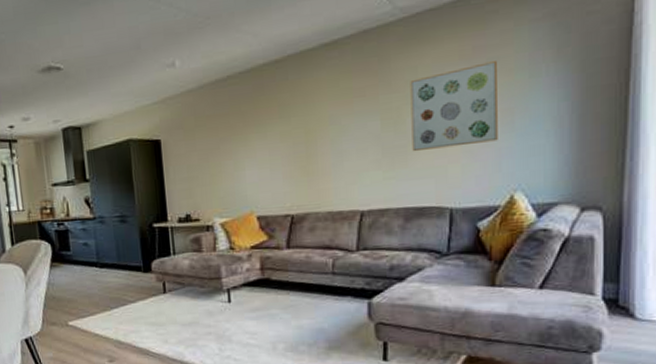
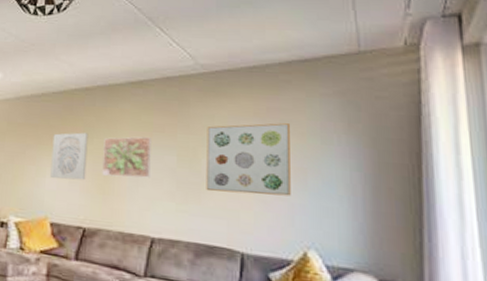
wall art: none [247,112,288,170] -> present [50,132,89,181]
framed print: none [302,105,354,156] -> present [102,137,151,178]

